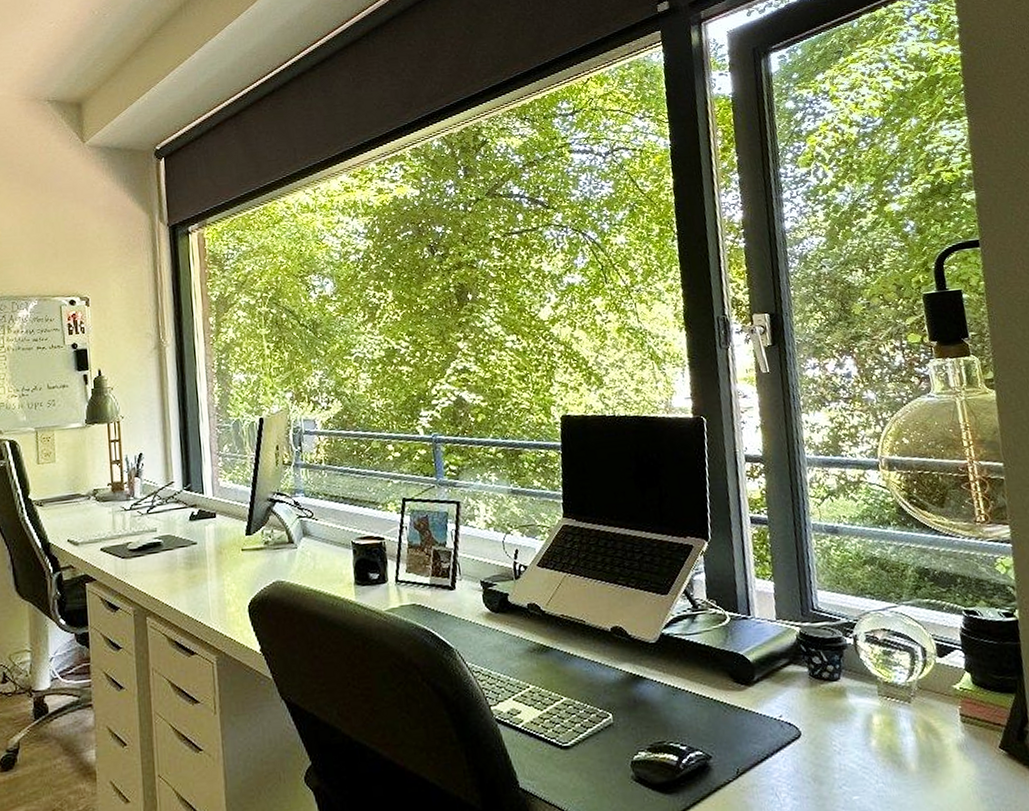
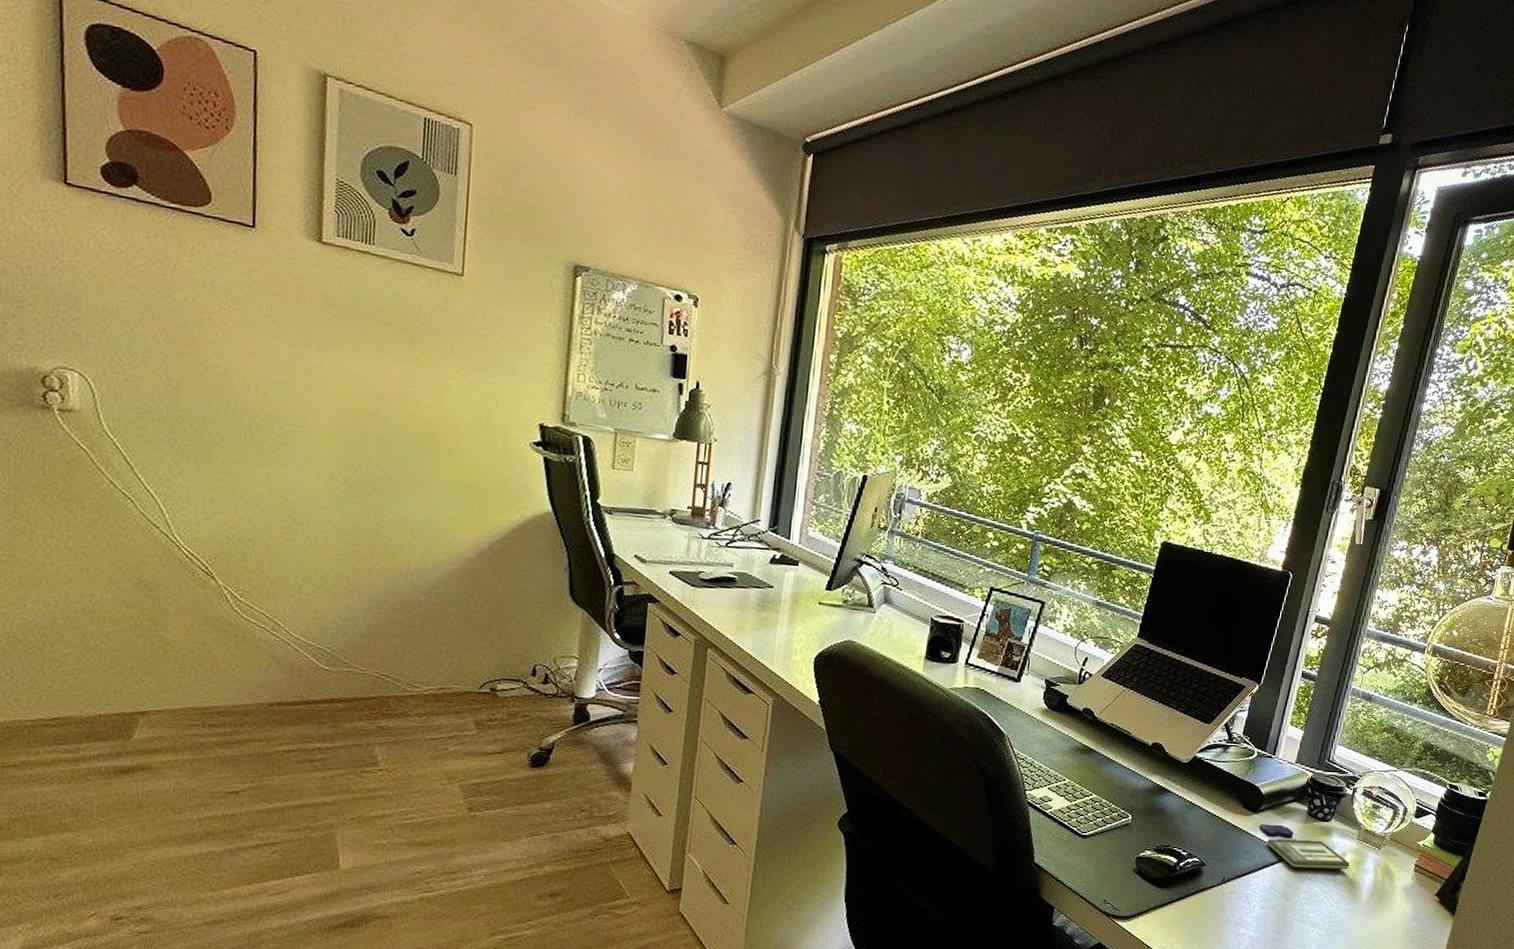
tablet: none [758,694,882,745] -> present [1259,823,1350,870]

